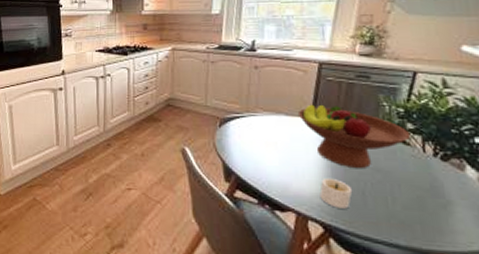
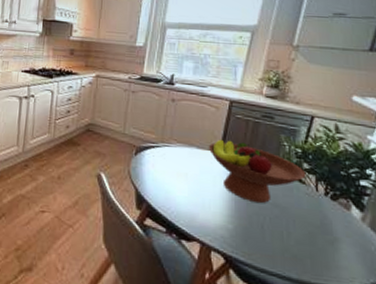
candle: present [319,177,353,209] -> none [223,210,253,241]

